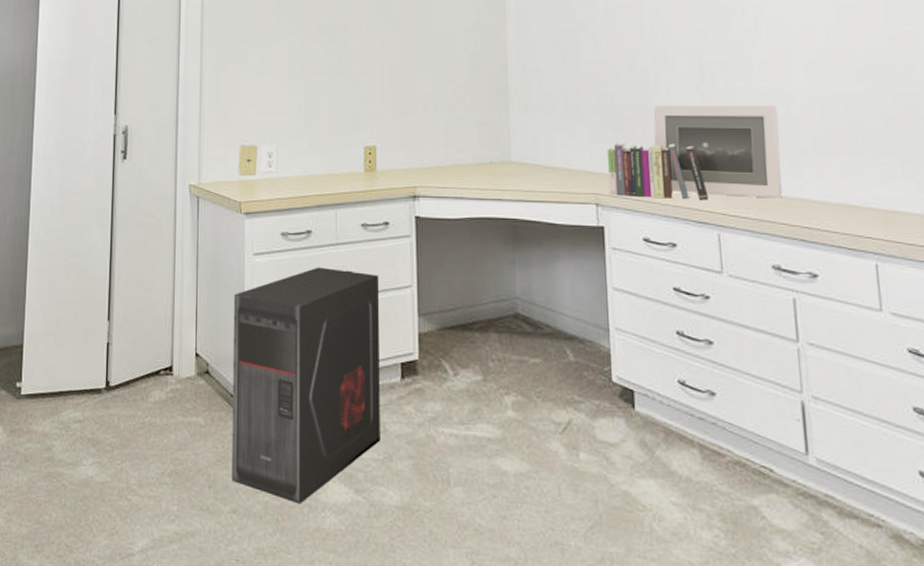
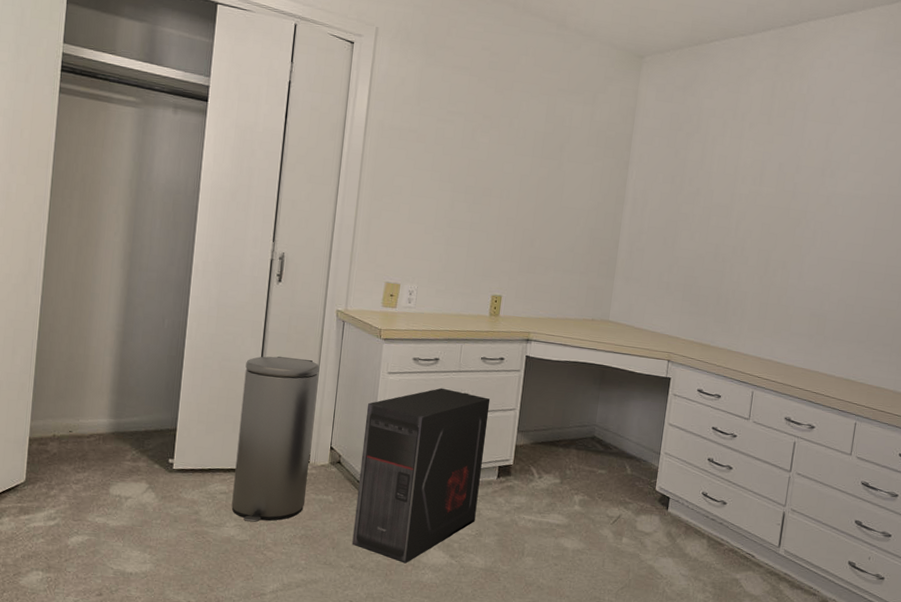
pedal bin: none [88,246,176,458] -> present [231,356,320,523]
books: present [606,142,709,201] -> none [679,314,752,366]
picture frame: present [653,105,782,199] -> none [720,289,815,370]

